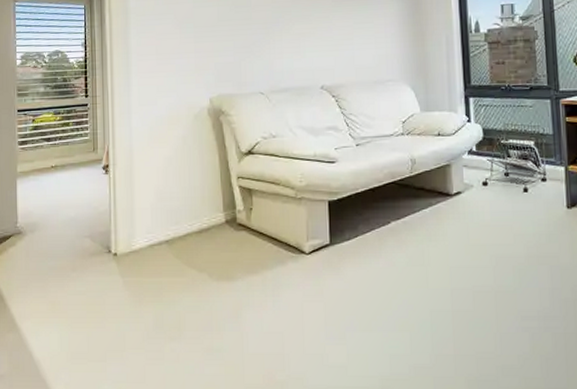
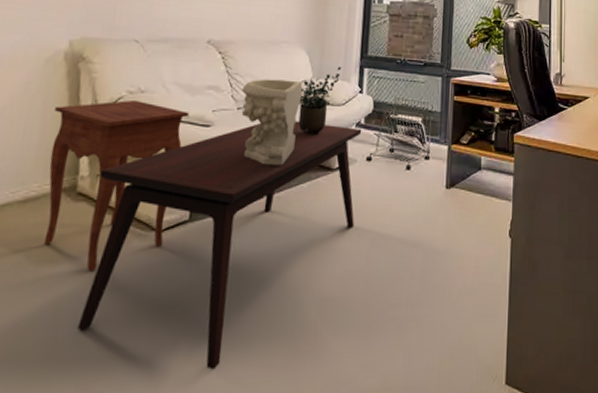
side table: none [209,144,315,287] -> present [43,99,189,271]
coffee table: none [252,152,478,367] -> present [78,121,362,370]
decorative bowl: none [358,115,413,194] -> present [241,79,303,166]
potted plant: none [411,99,447,165] -> present [298,67,342,136]

